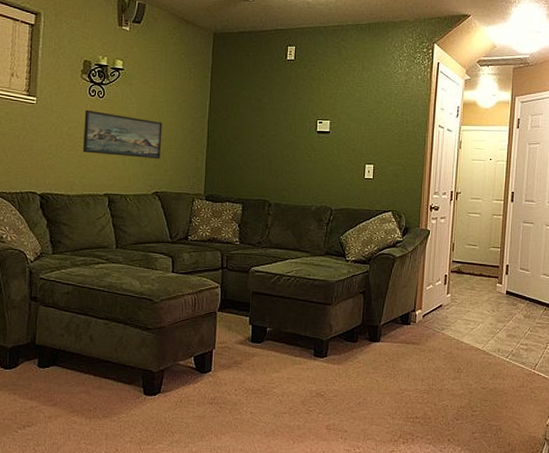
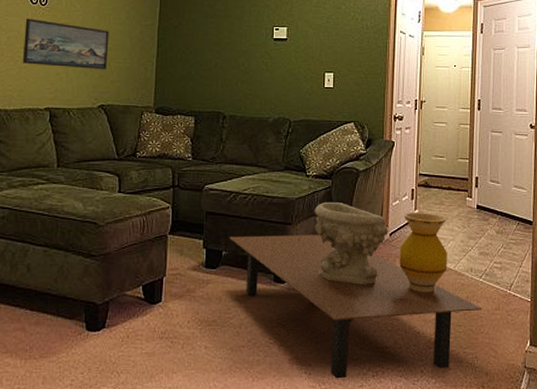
coffee table: none [273,314,508,444] -> present [229,235,483,379]
decorative bowl: none [352,285,422,361] -> present [314,203,389,285]
vase: none [431,297,477,370] -> present [399,213,448,293]

